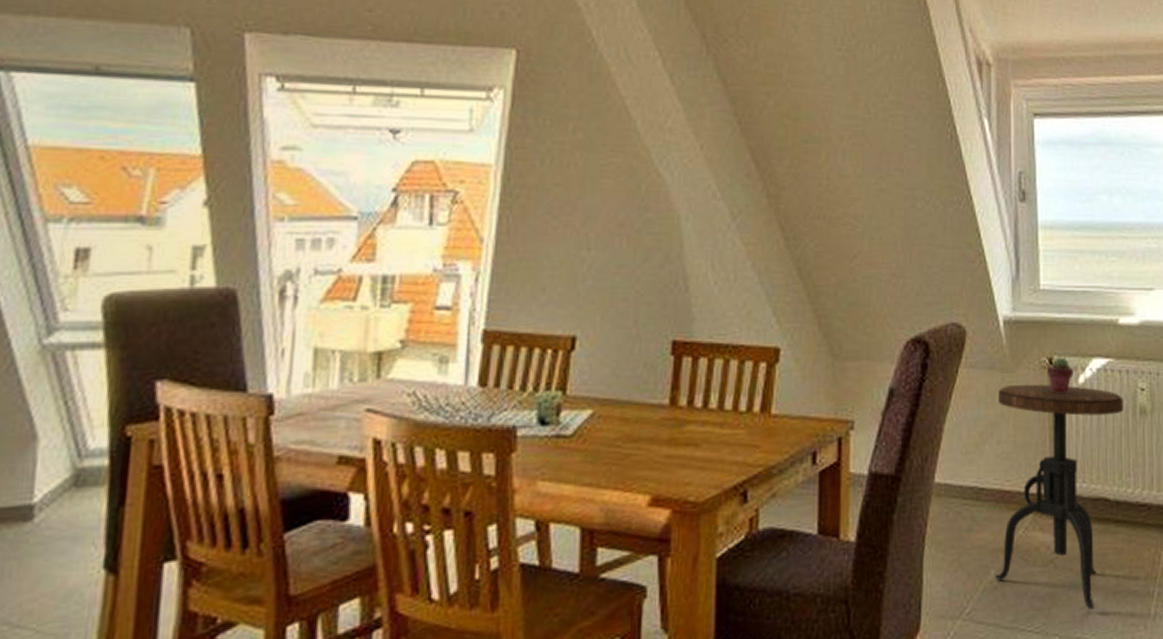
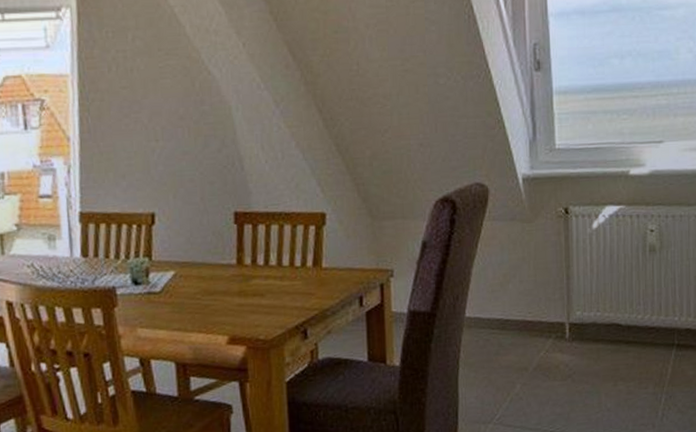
side table: present [995,384,1124,610] -> none [519,231,634,414]
potted succulent: present [1046,357,1073,394] -> none [562,207,588,239]

